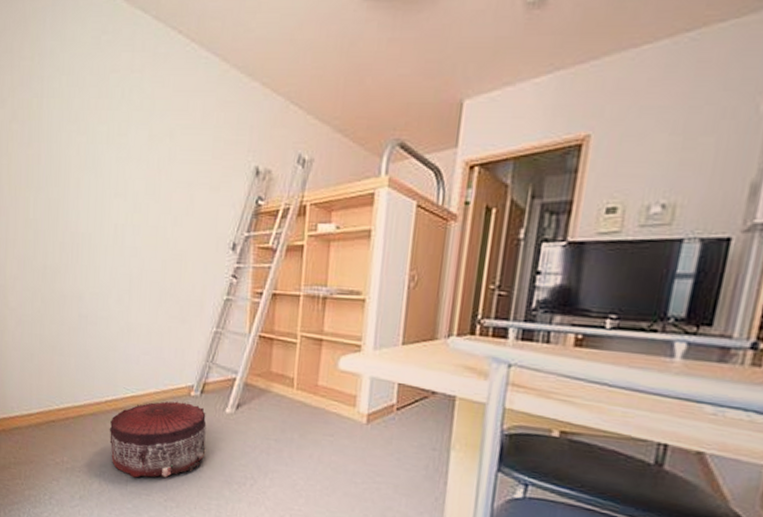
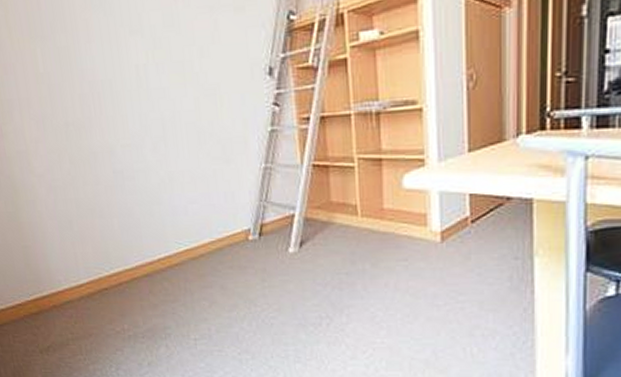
pouf: present [109,401,207,478] -> none [167,248,274,335]

